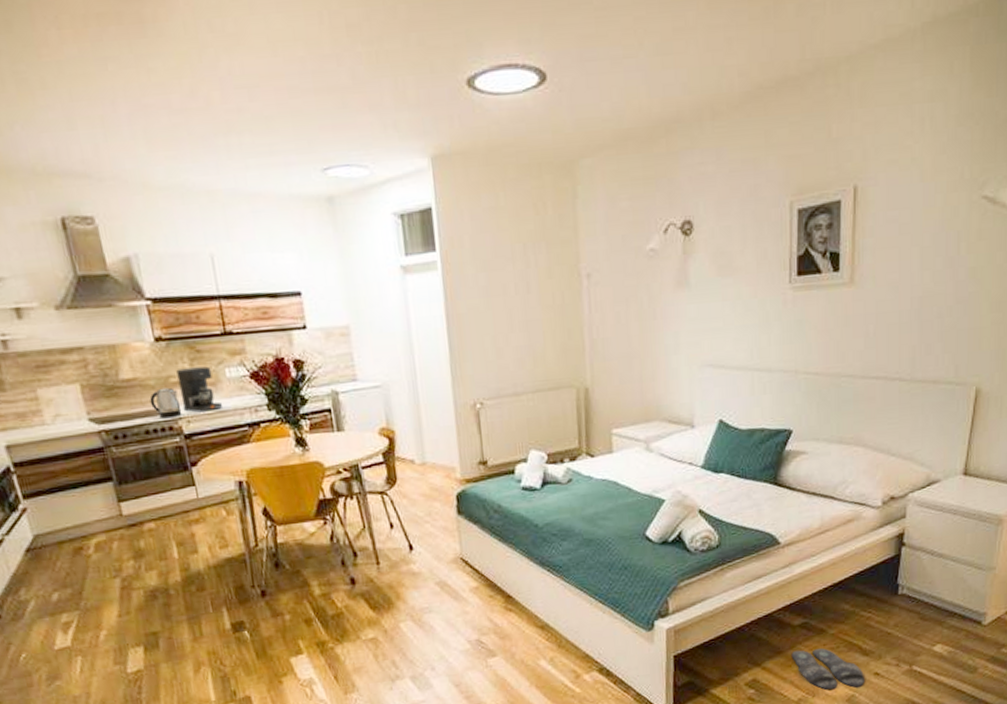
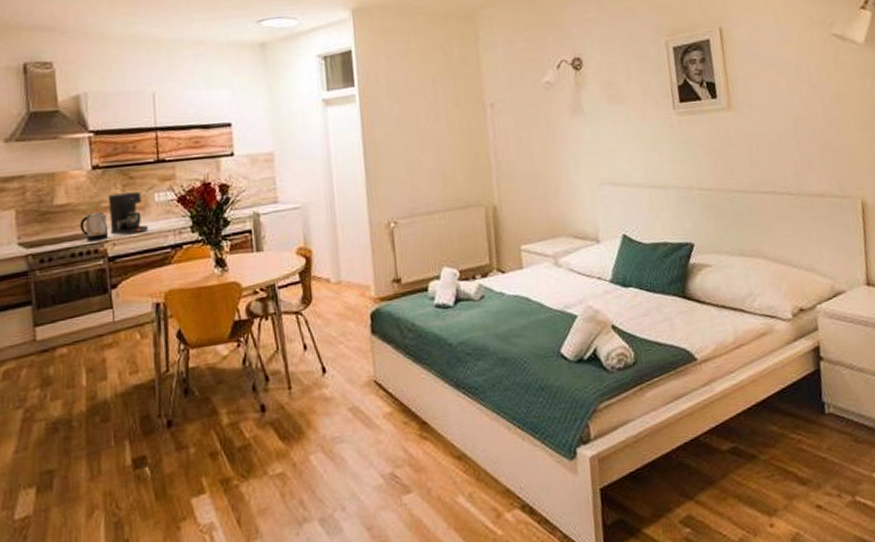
slippers: present [791,648,864,690] -> none [724,476,807,528]

